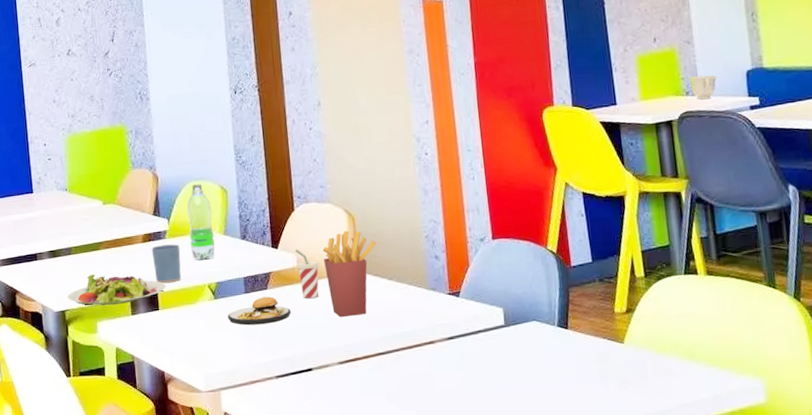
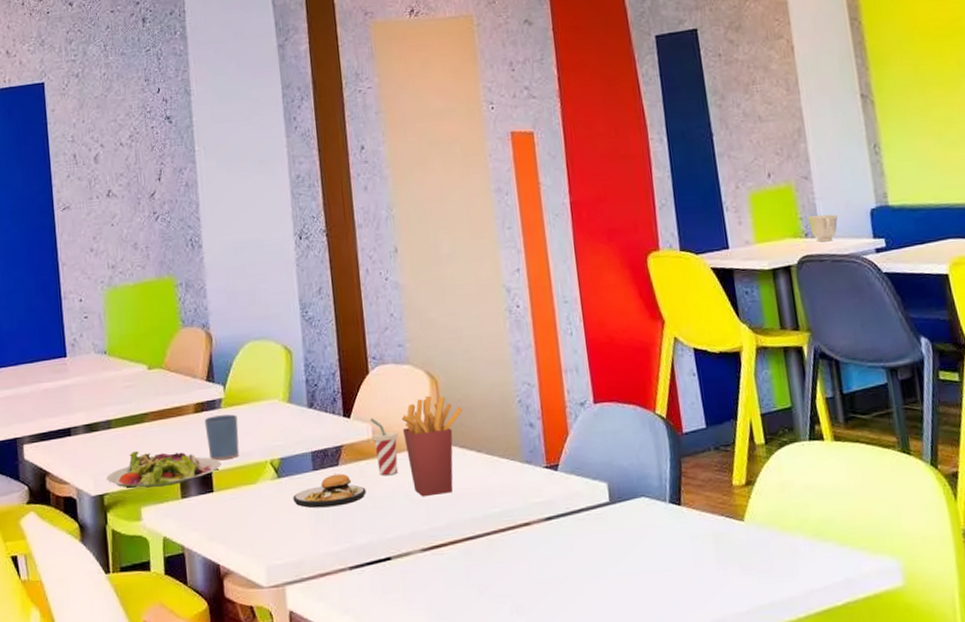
bottle: present [187,184,215,261] -> none [246,344,278,433]

